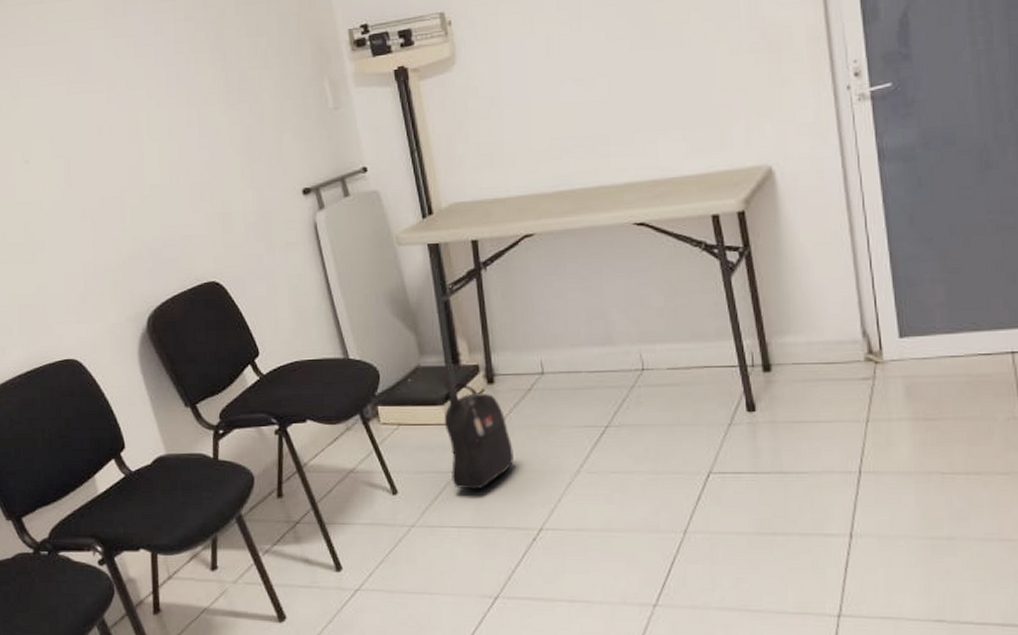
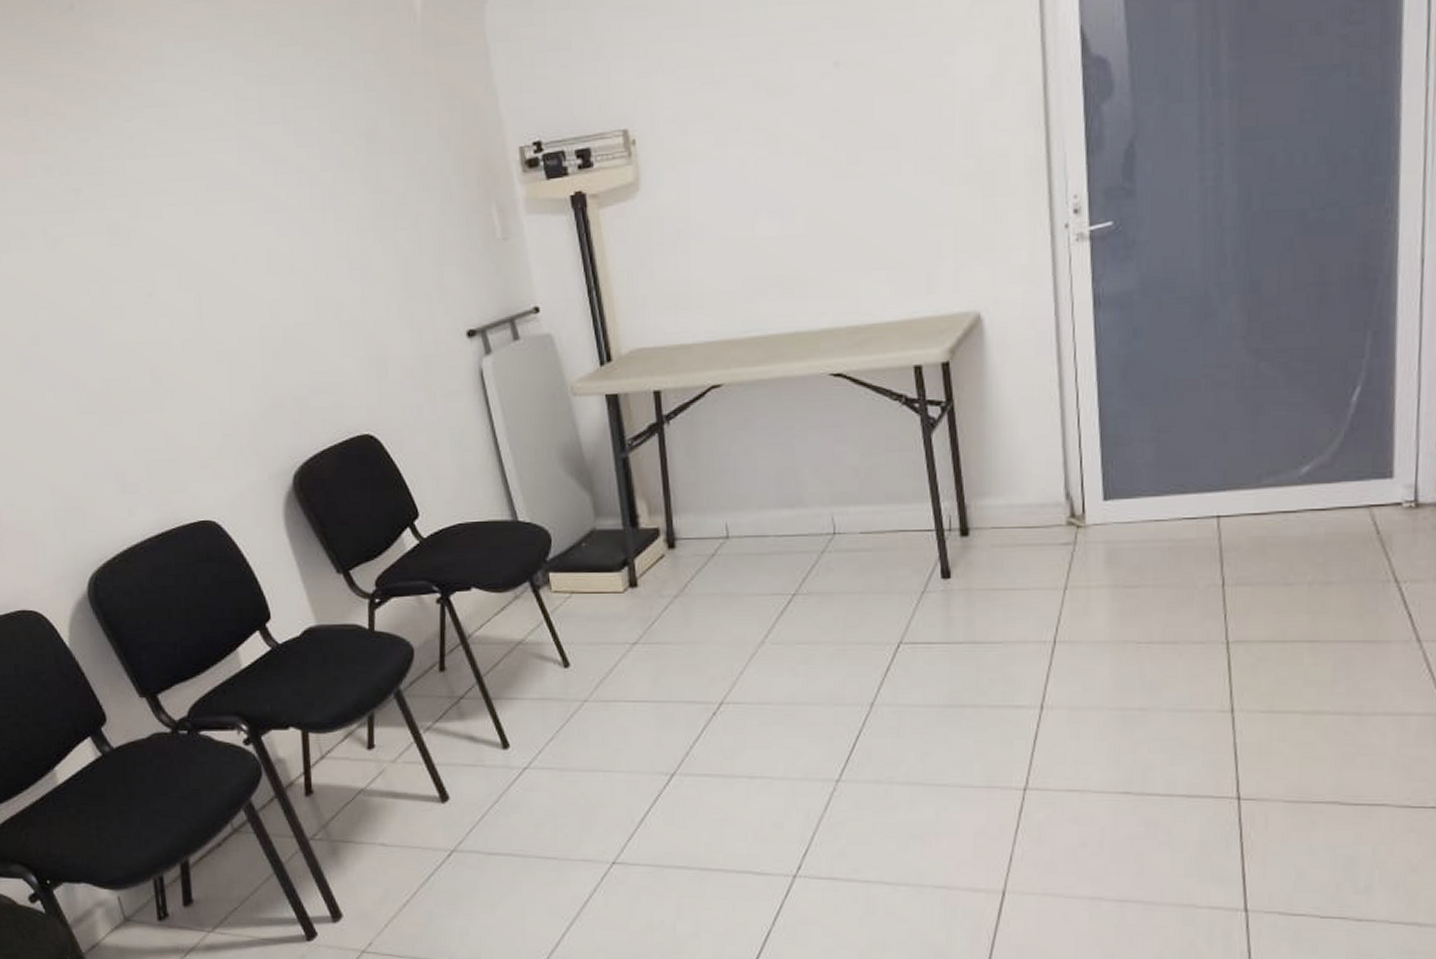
backpack: present [444,383,514,490] -> none [620,548,694,662]

